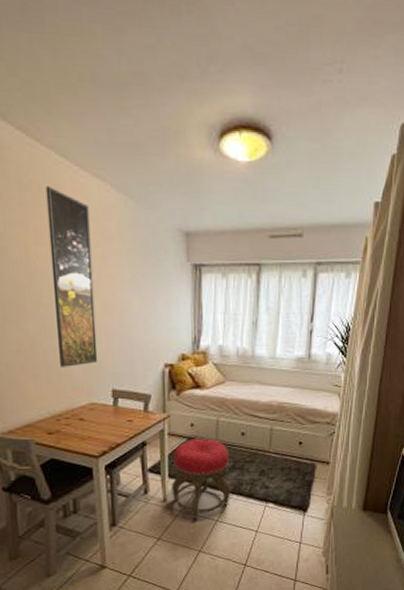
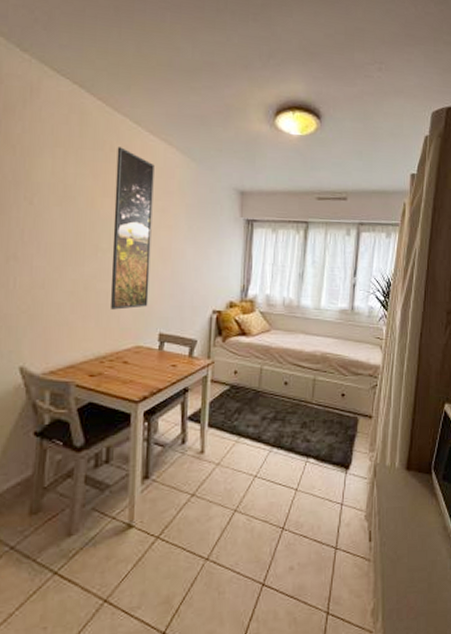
stool: present [171,438,232,521] -> none [210,387,272,475]

